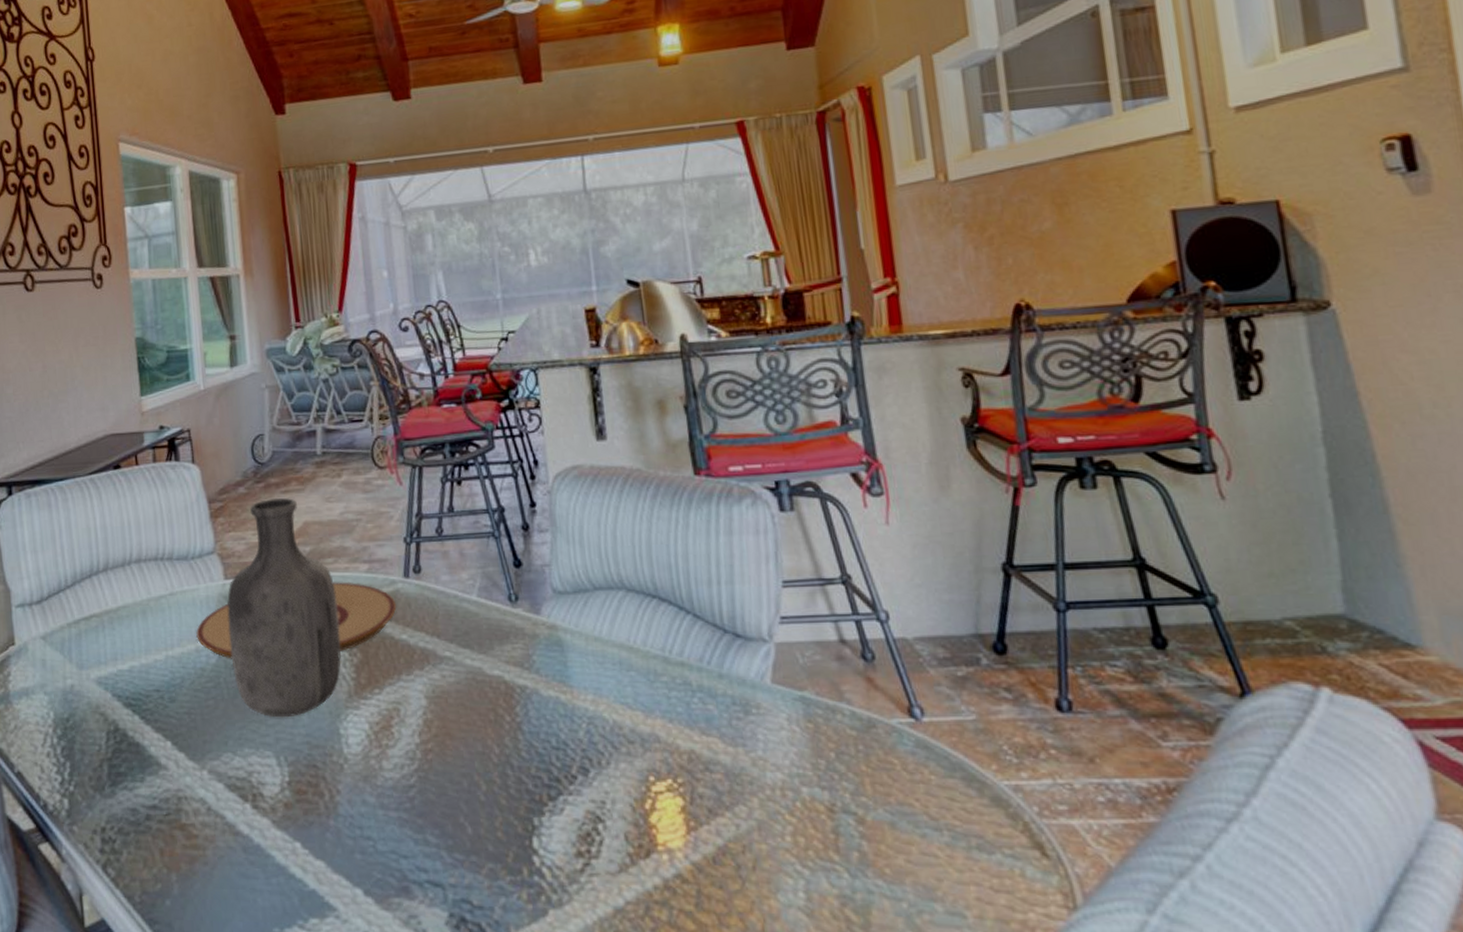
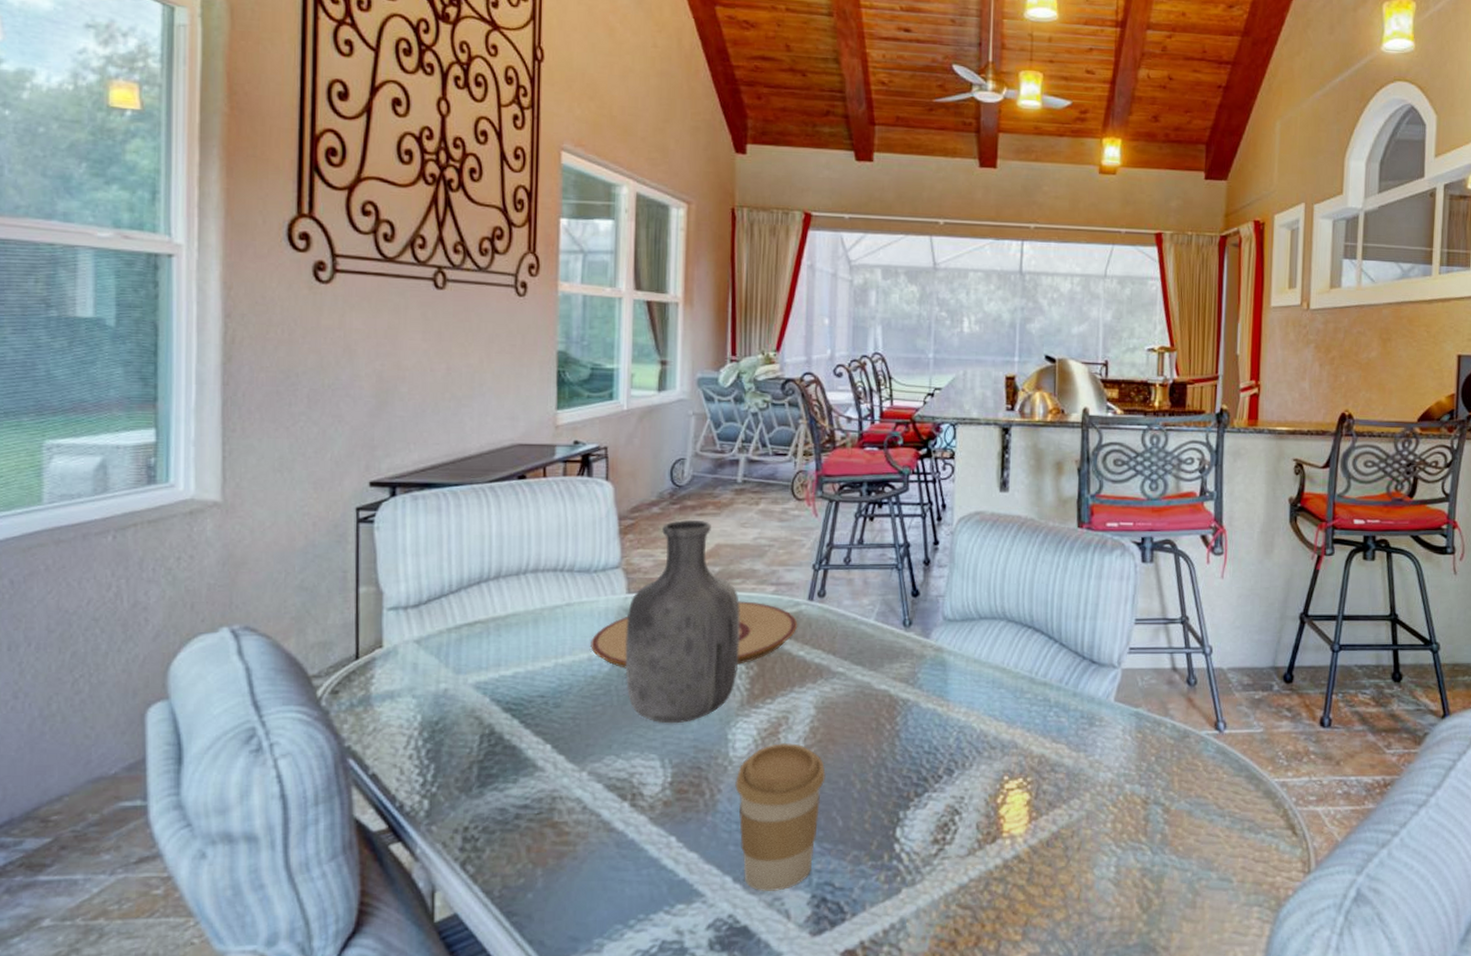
coffee cup: none [353,737,447,909] -> present [735,742,826,892]

